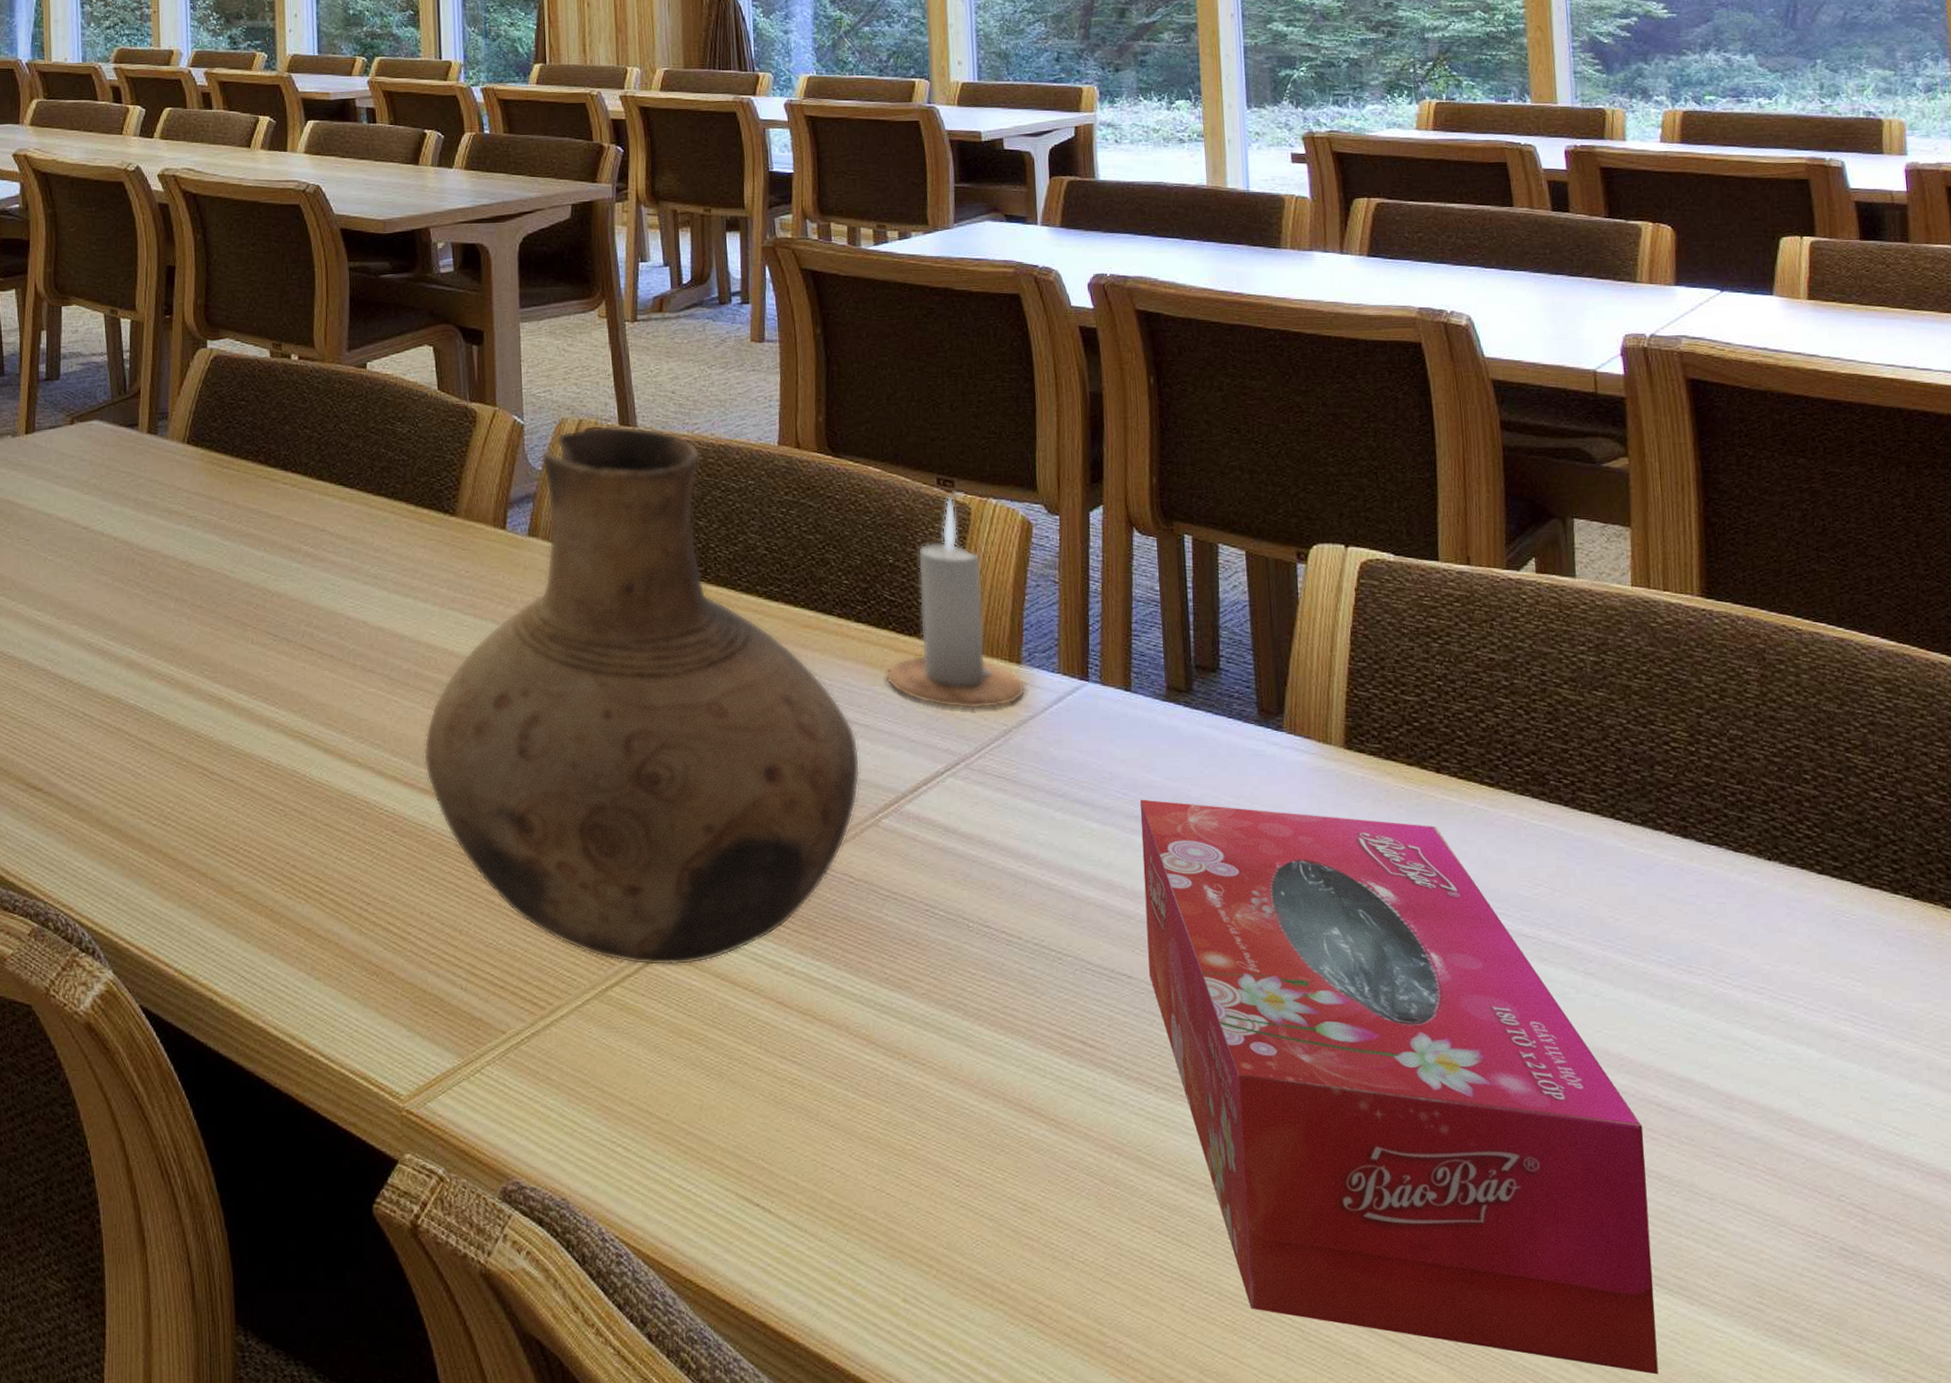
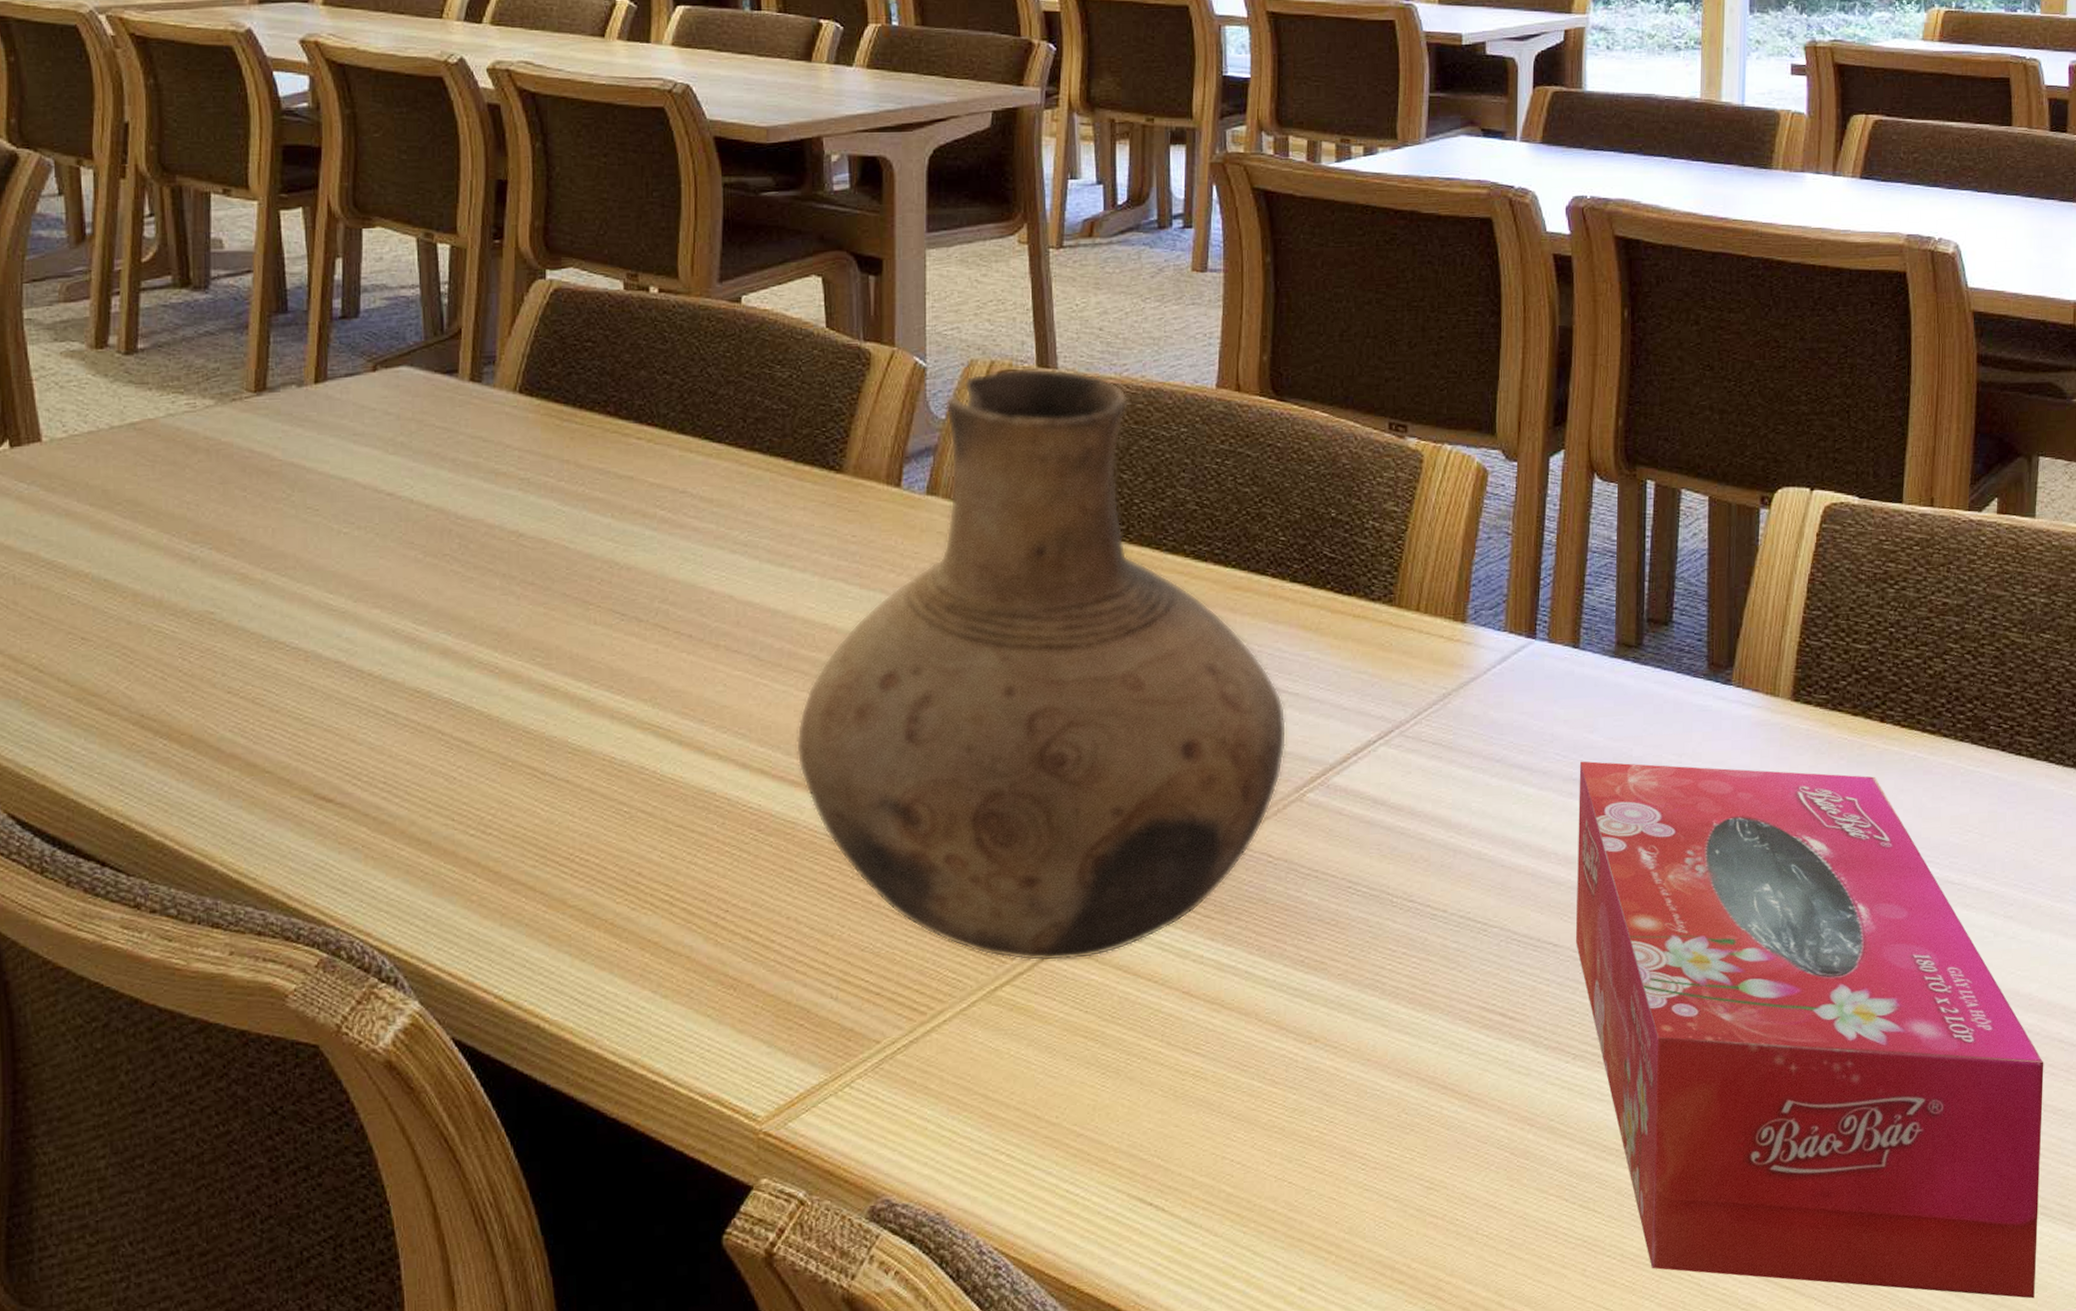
candle: present [886,497,1026,710] -> none [1320,443,1469,673]

